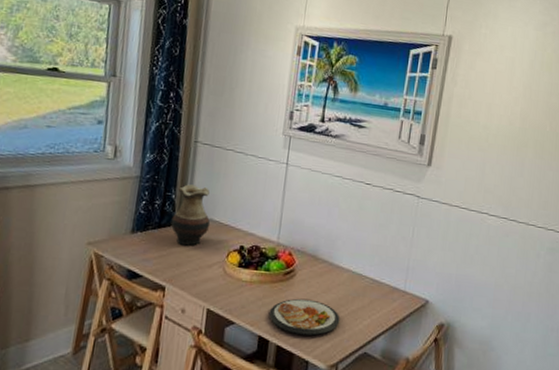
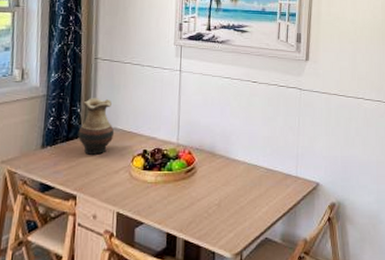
dish: present [268,298,340,336] -> none [174,193,241,228]

